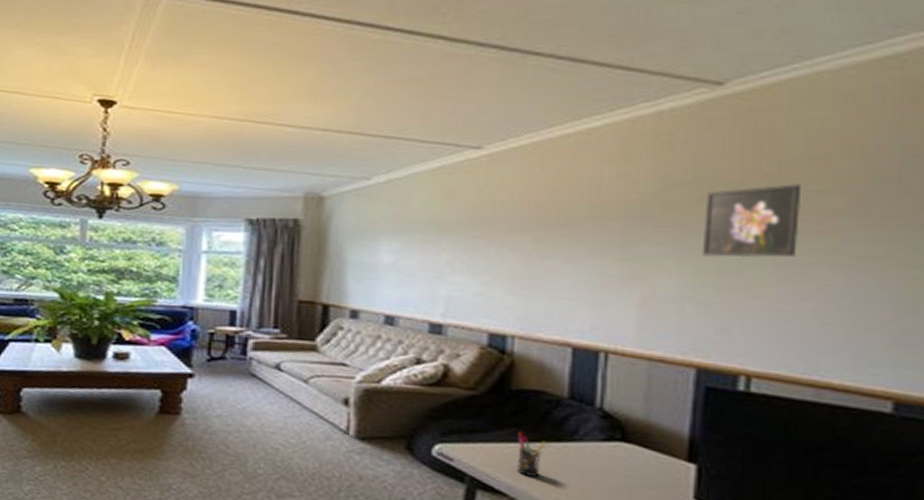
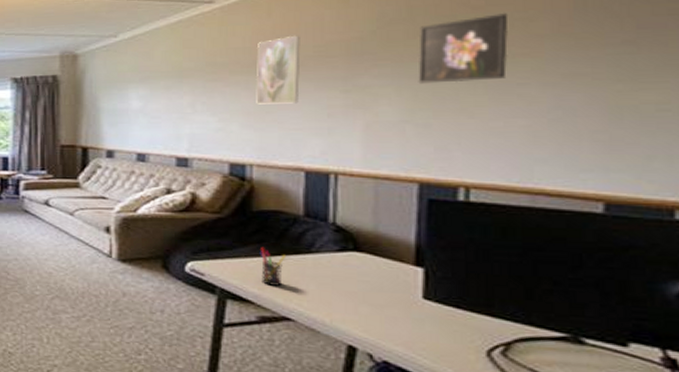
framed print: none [522,192,575,270] -> present [256,35,300,104]

